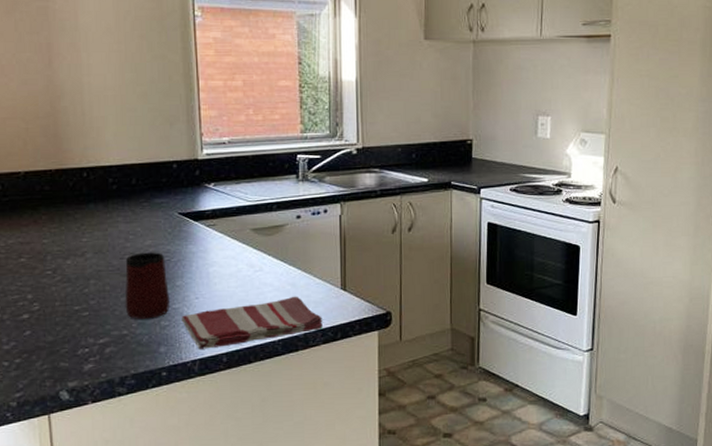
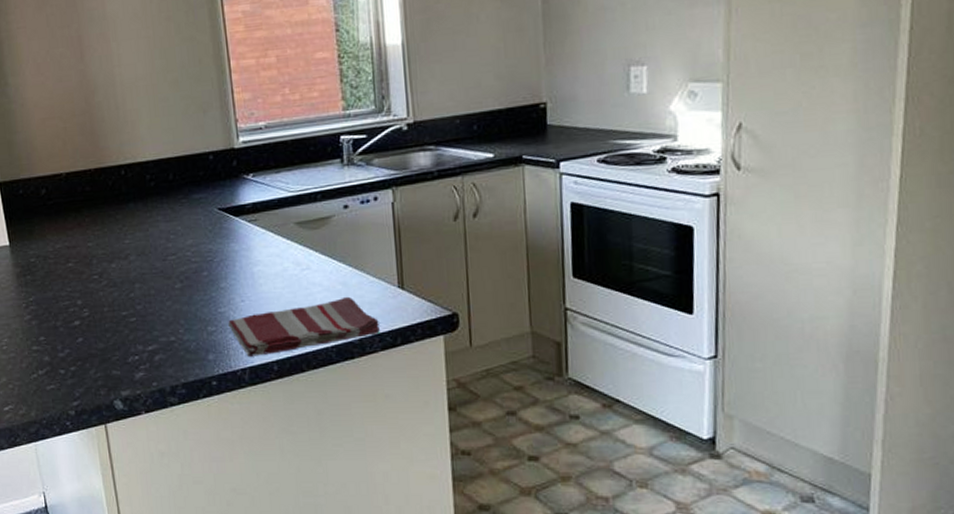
mug: present [125,252,169,319] -> none [168,252,215,325]

